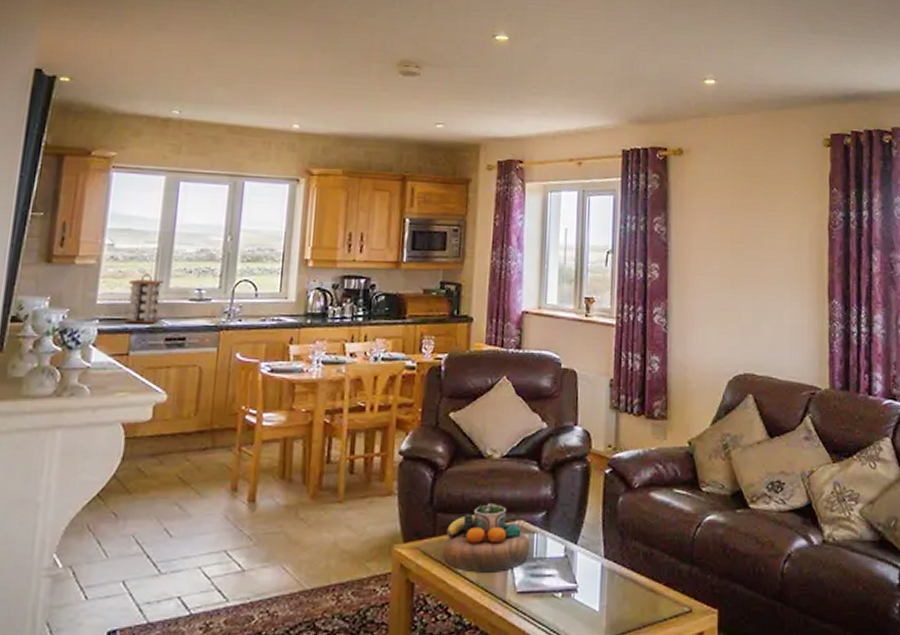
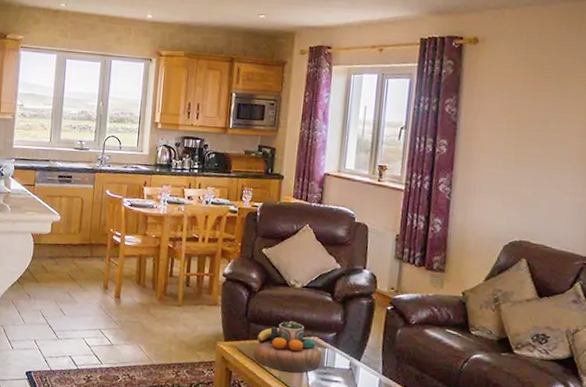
spice rack: present [124,273,165,324] -> none [31,127,57,165]

